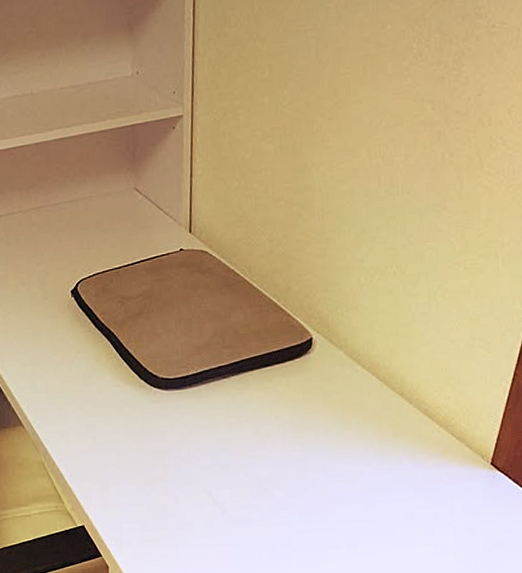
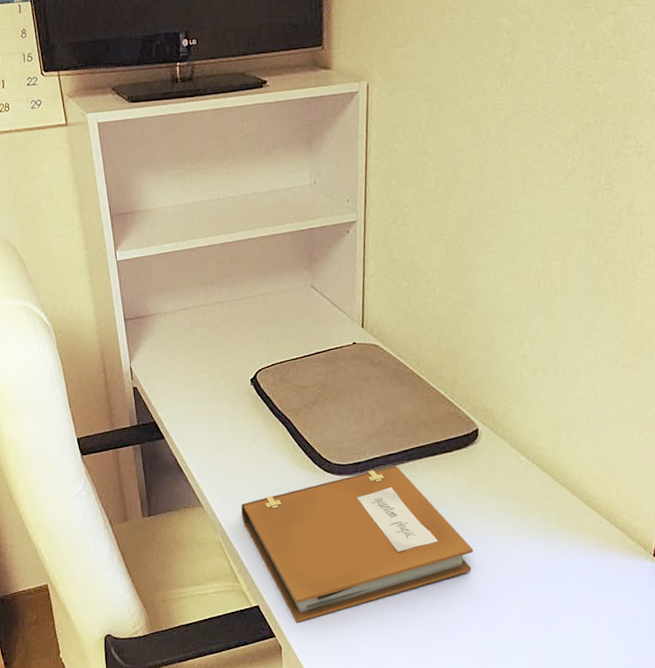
notebook: none [64,378,306,541] -> present [241,466,473,623]

